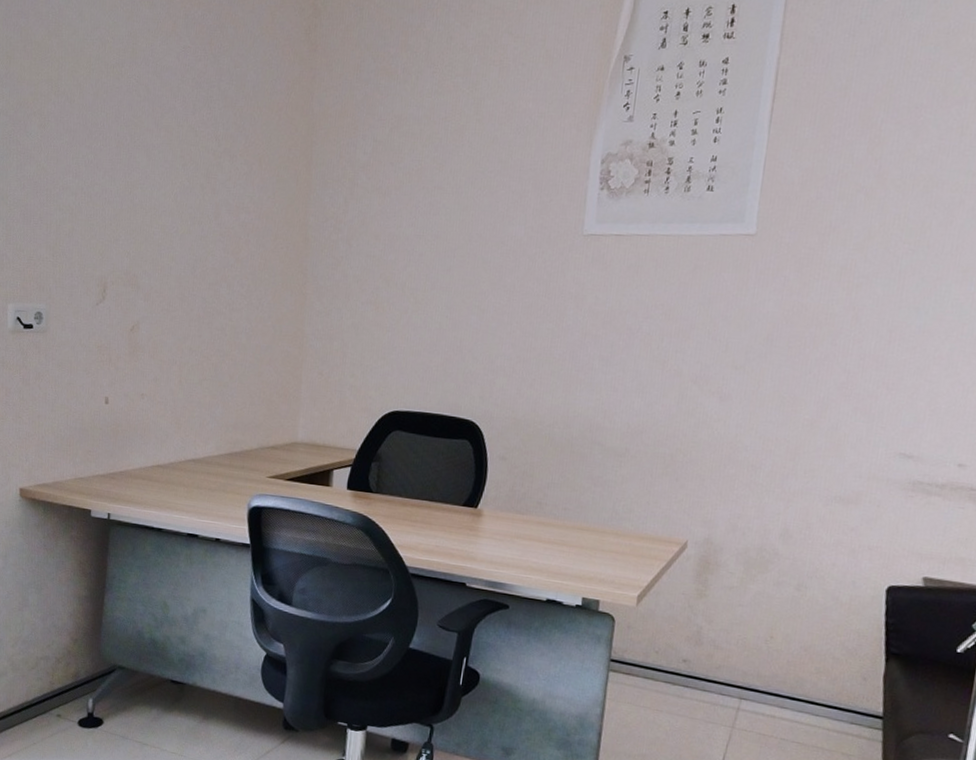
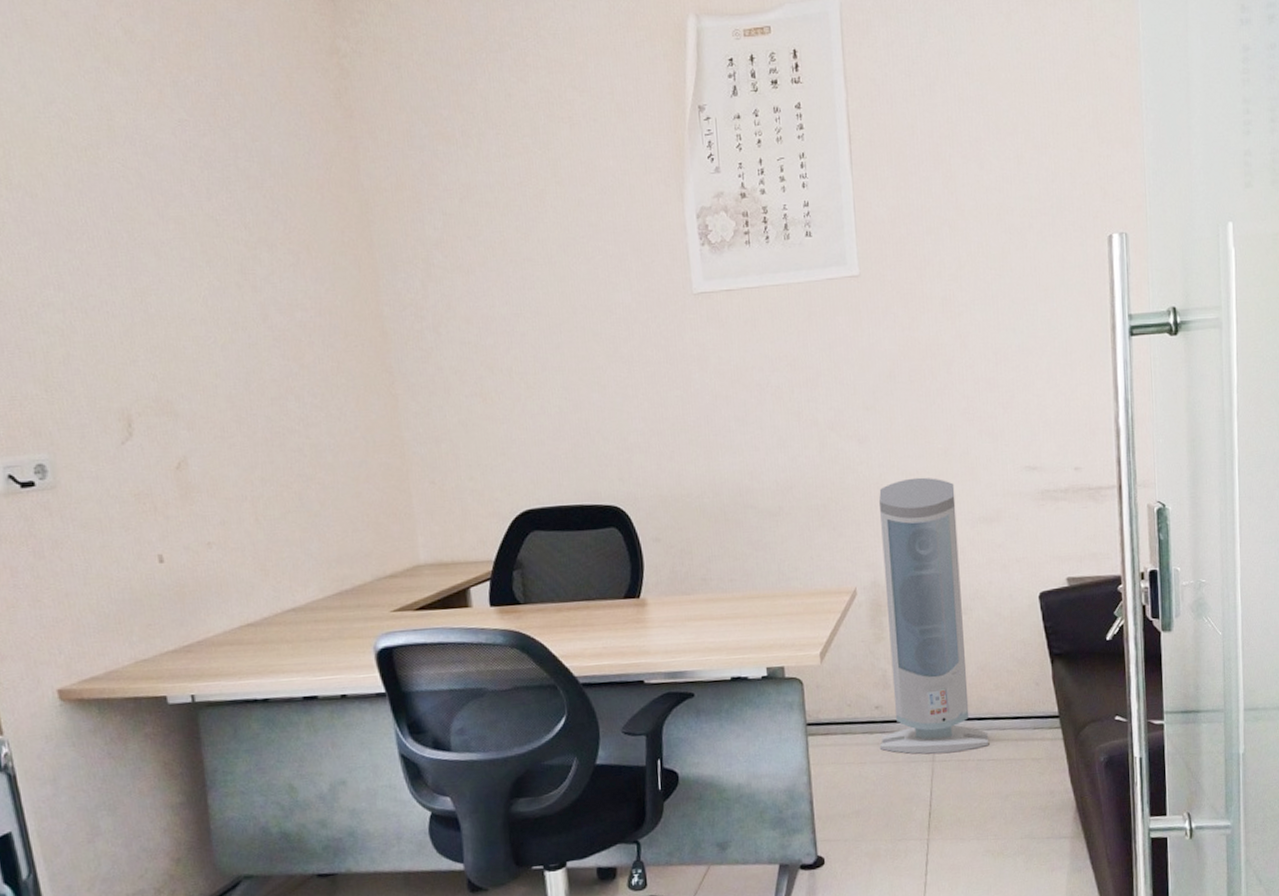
air purifier: none [679,444,815,728] -> present [879,477,989,755]

